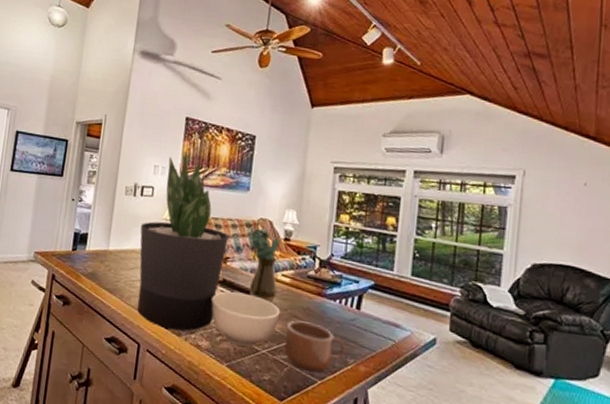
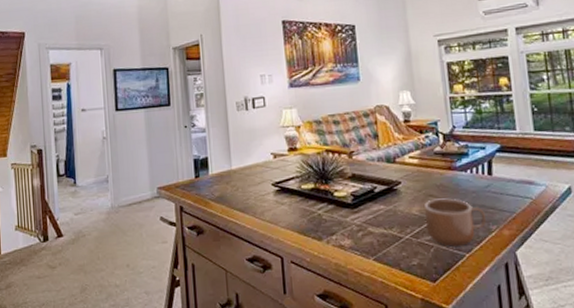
planter: present [136,152,229,331] -> none [259,56,350,236]
bowl: present [211,291,280,347] -> none [345,183,416,236]
vase: present [249,223,281,304] -> none [368,113,408,188]

